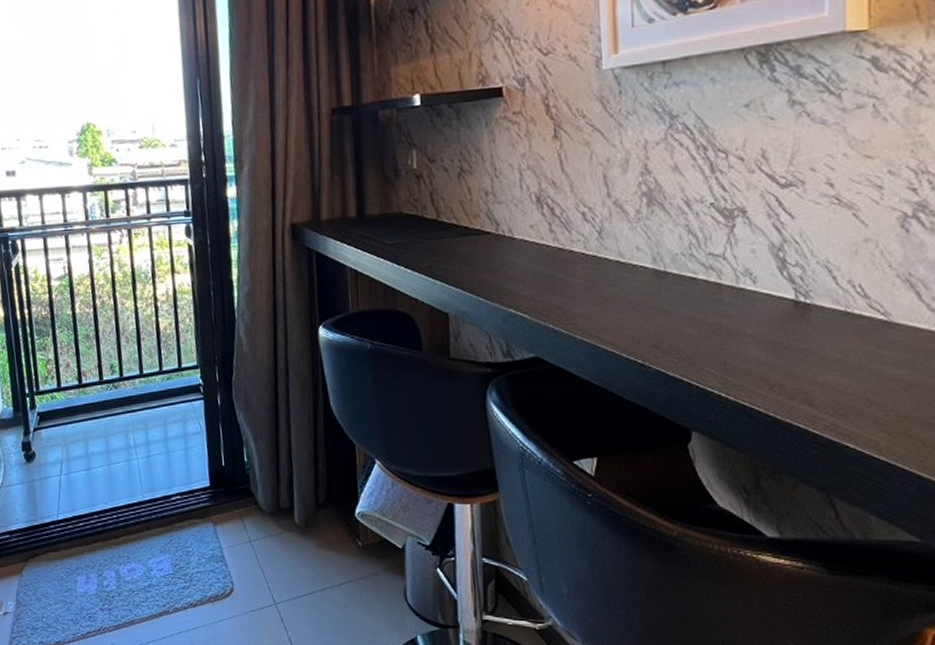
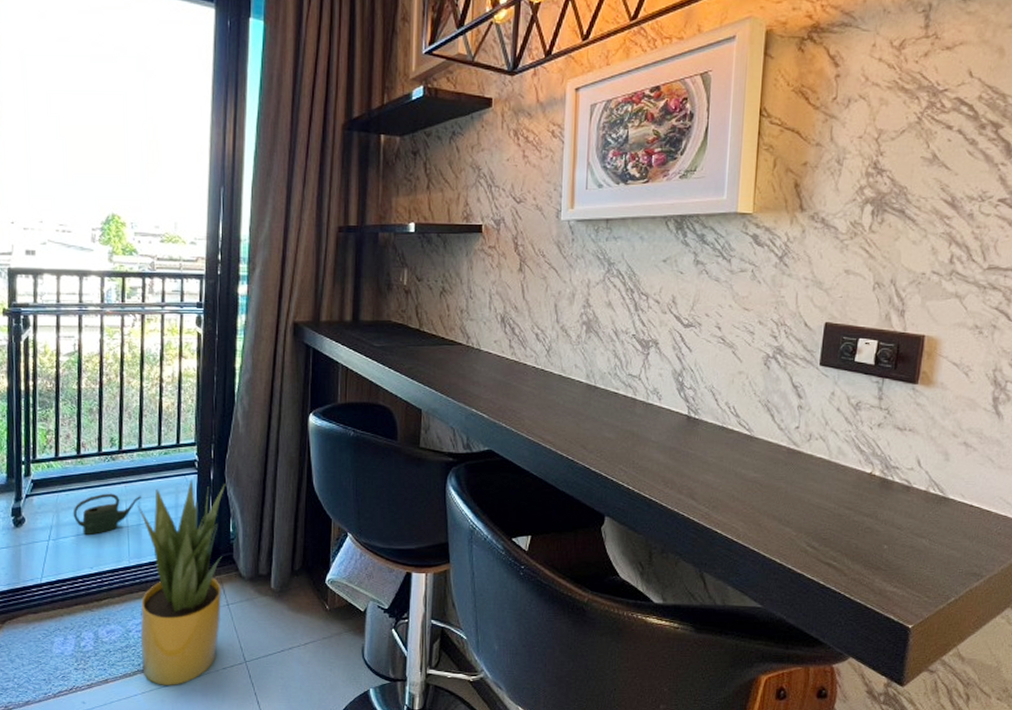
watering can: none [81,423,149,468] -> present [73,493,142,535]
planter: none [145,406,244,628] -> present [137,480,226,685]

